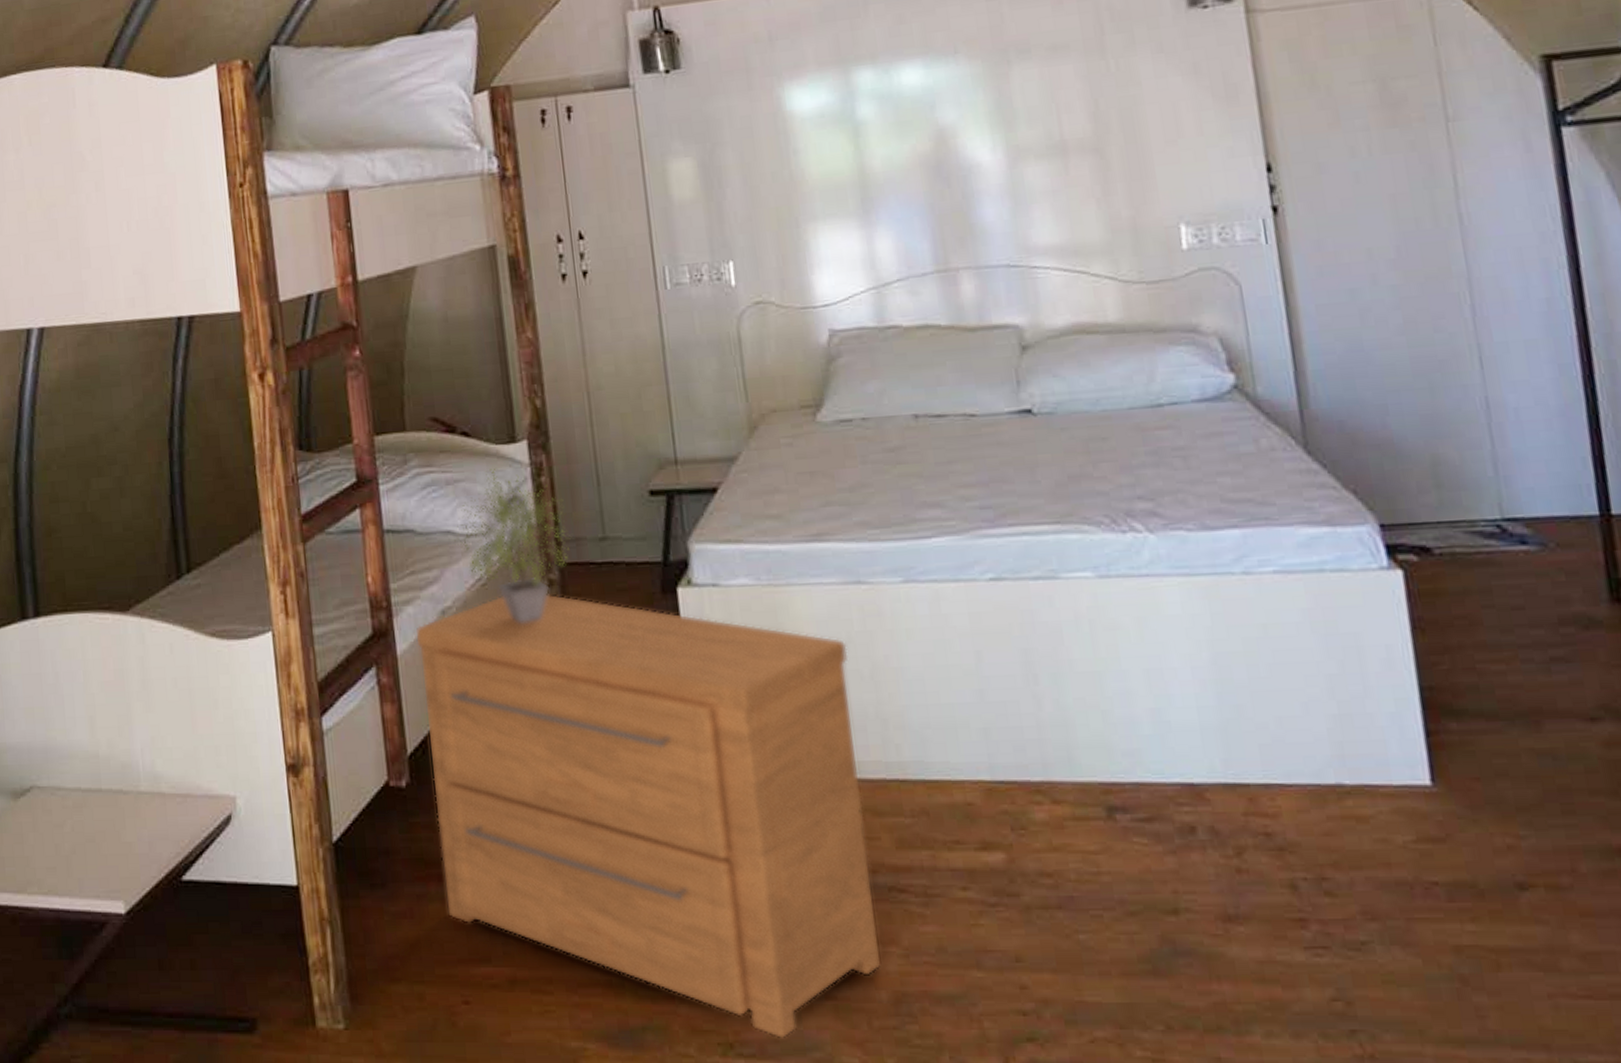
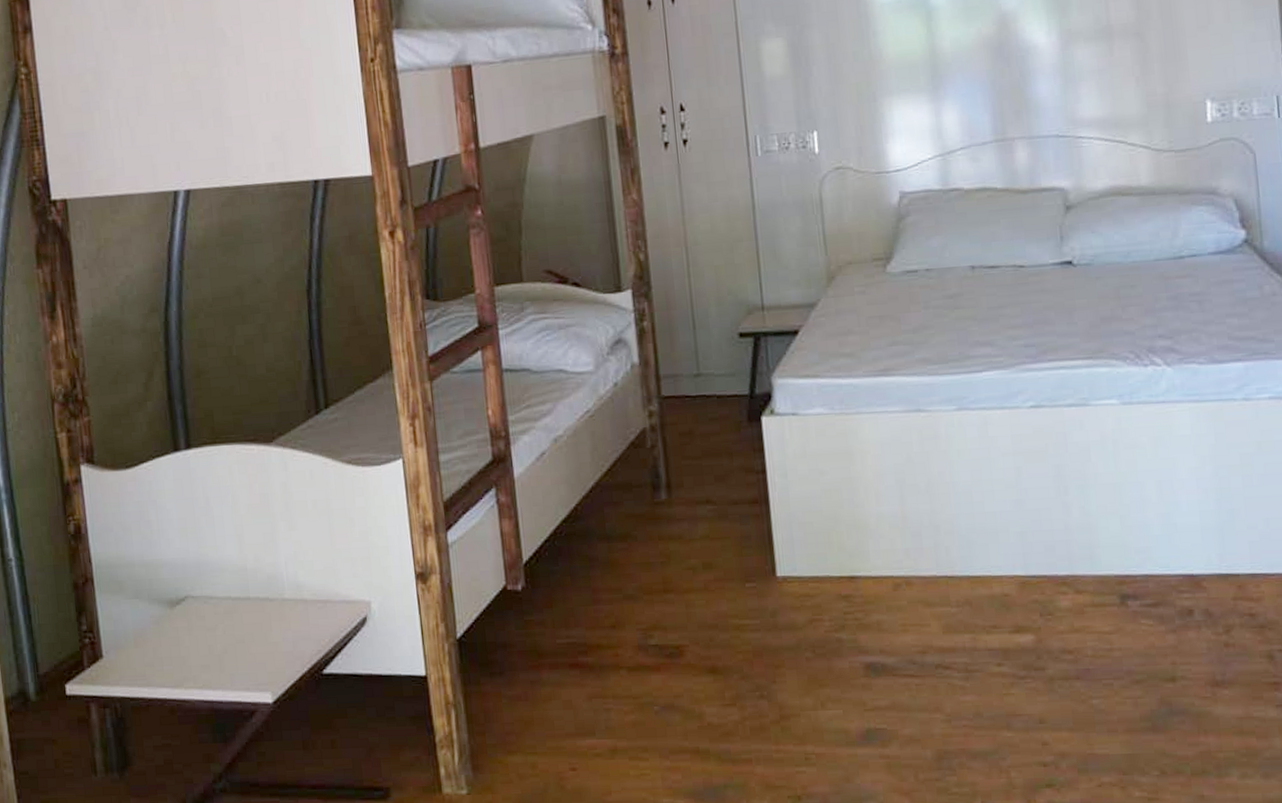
chest of drawers: present [415,593,882,1038] -> none [531,423,928,791]
potted plant: present [454,469,571,624] -> none [566,315,669,449]

